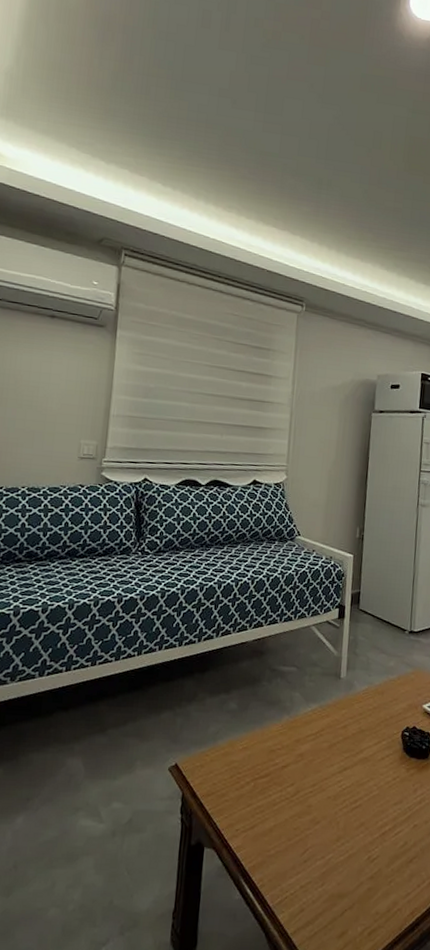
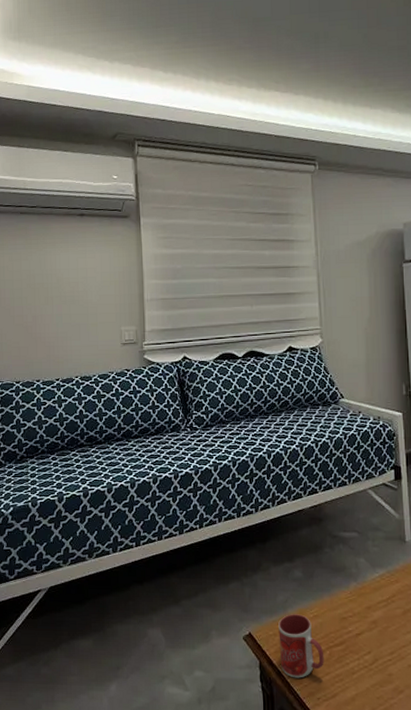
mug: none [203,745,249,810] -> present [278,614,324,678]

